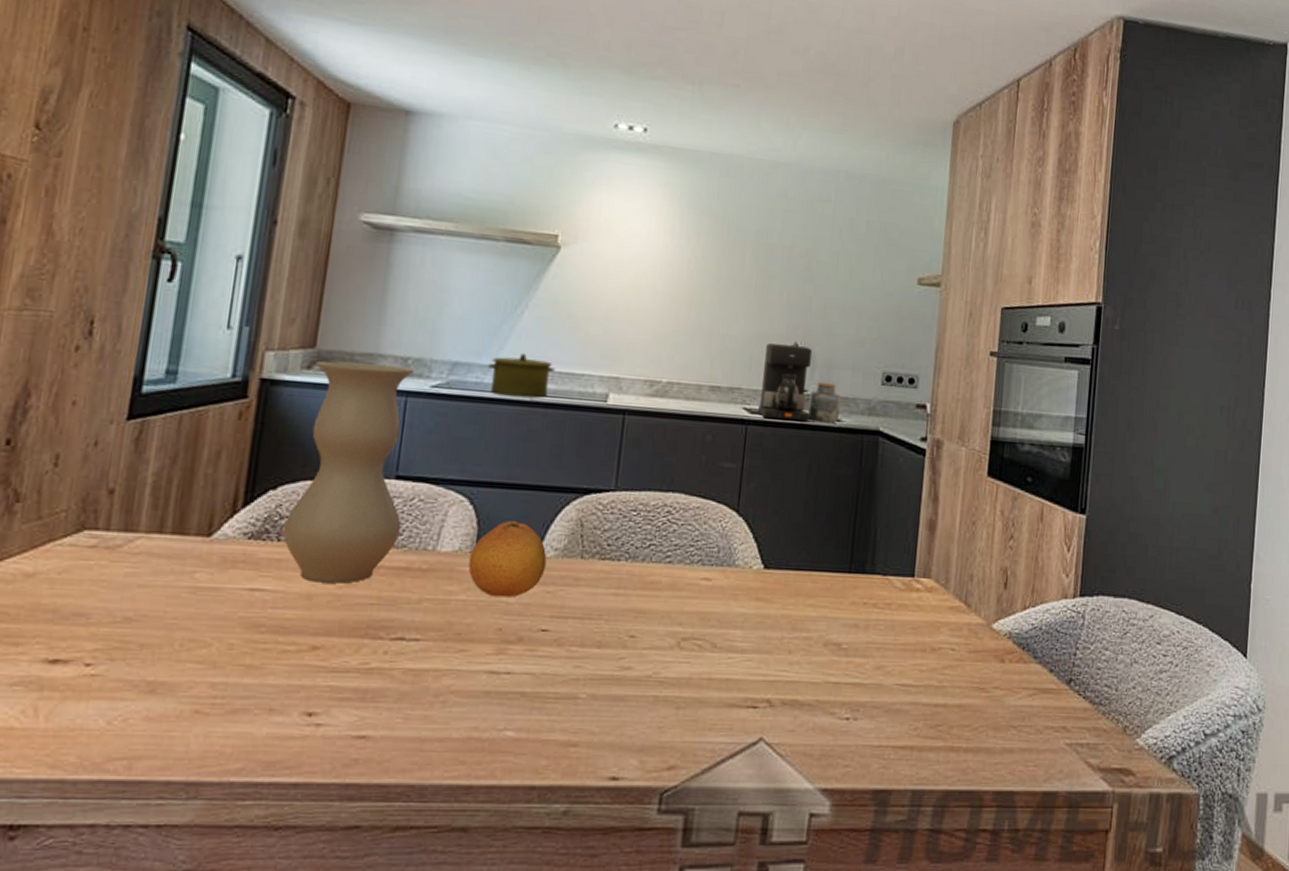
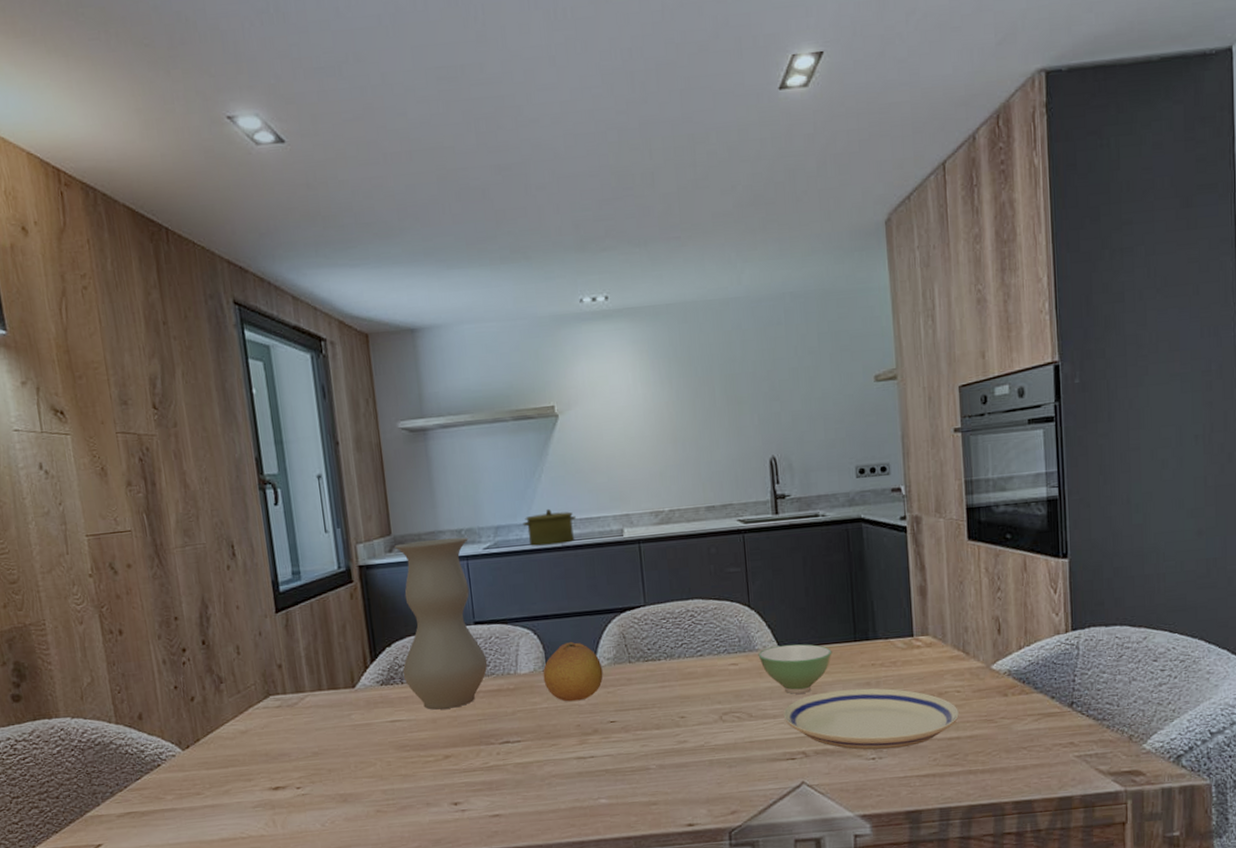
bowl: none [737,564,822,627] -> present [758,644,832,694]
plate: none [752,629,950,710] -> present [783,688,959,750]
coffee maker: present [758,343,813,422] -> none [748,457,797,526]
jar: present [808,381,841,423] -> none [794,484,824,520]

